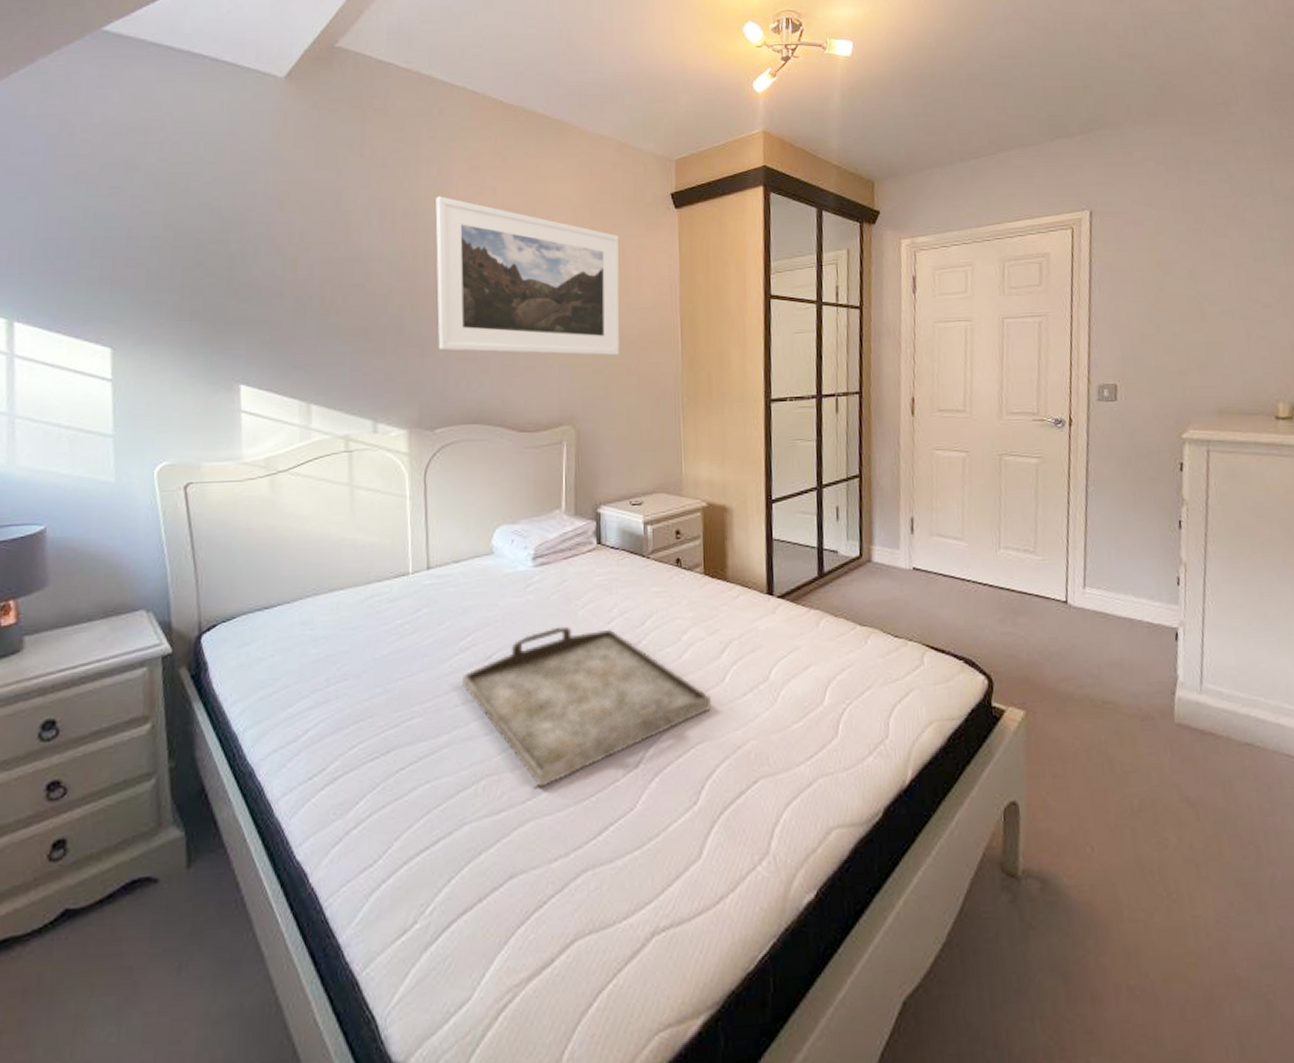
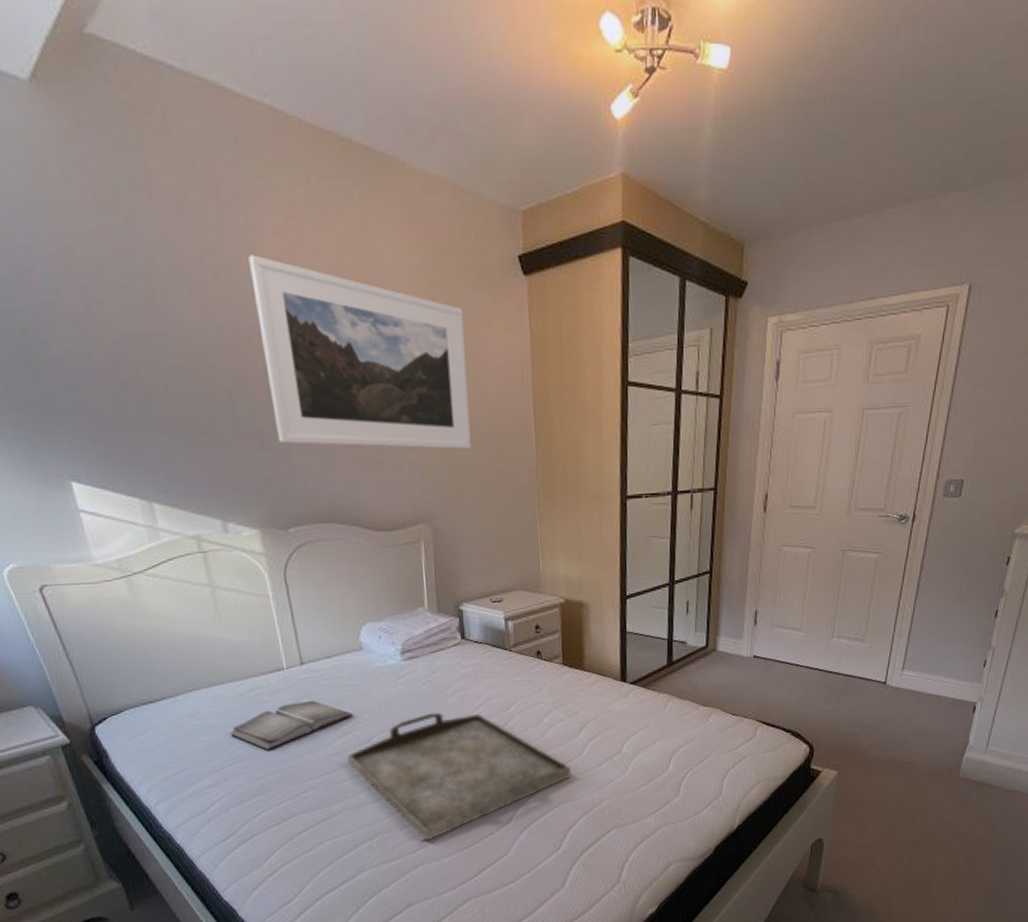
hardback book: none [341,609,474,668] -> present [230,700,353,751]

